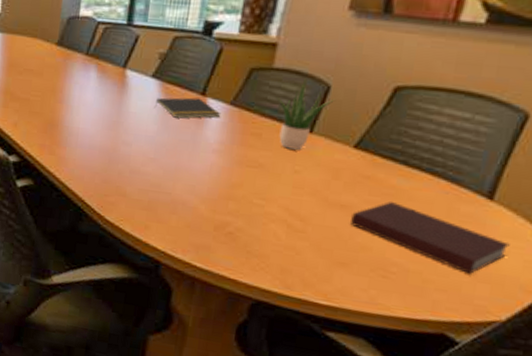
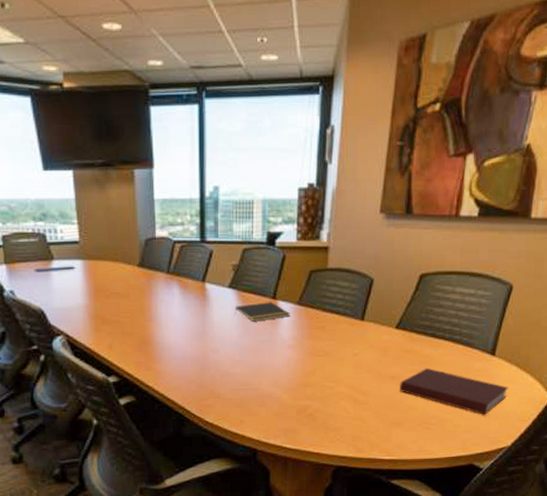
potted plant: present [277,78,335,150] -> none [333,275,378,336]

